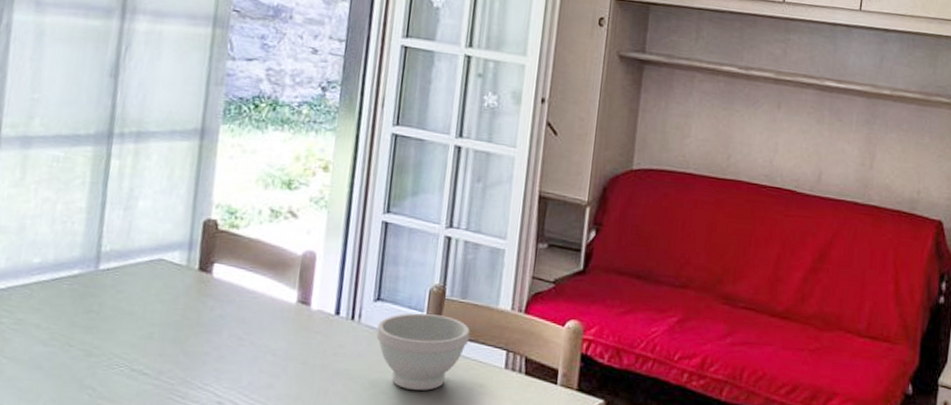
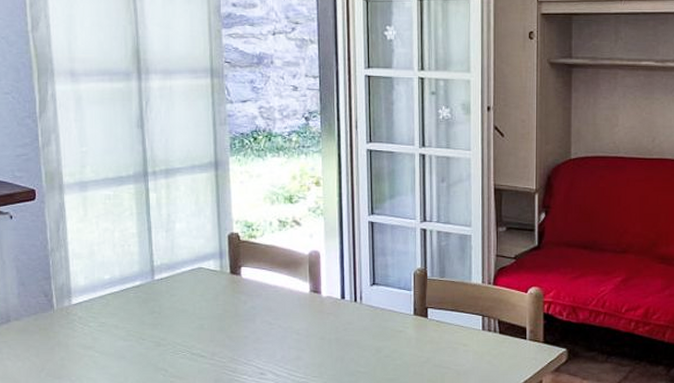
bowl: present [376,313,471,391] -> none [376,292,451,352]

